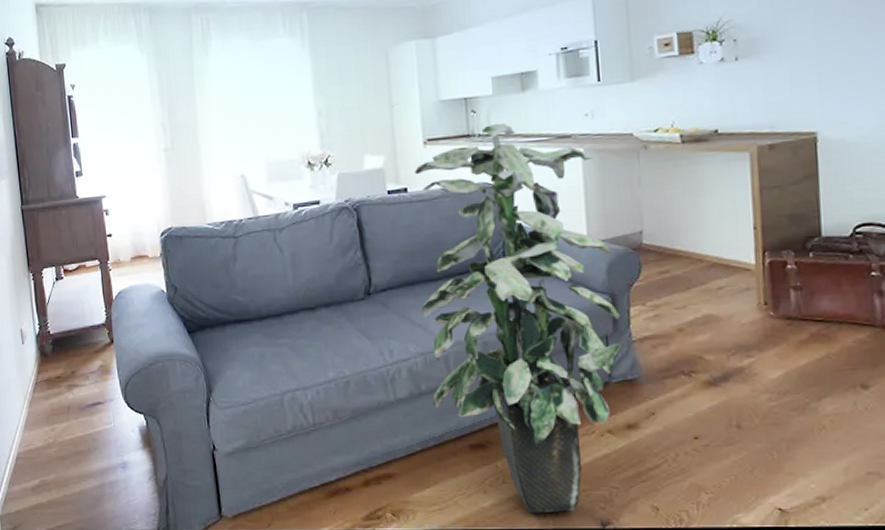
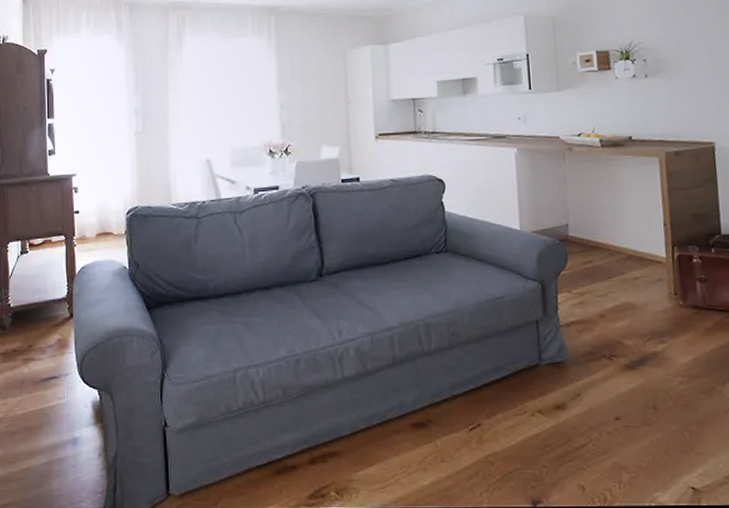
indoor plant: present [414,123,624,513] -> none [366,123,552,492]

